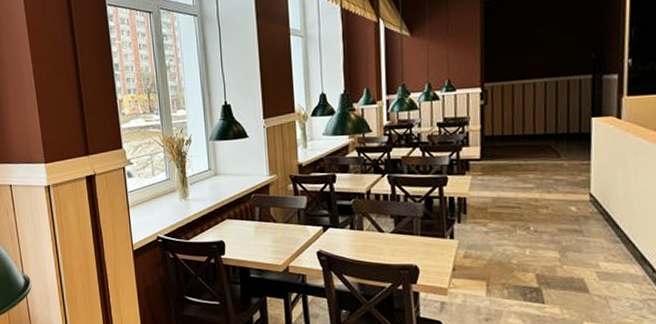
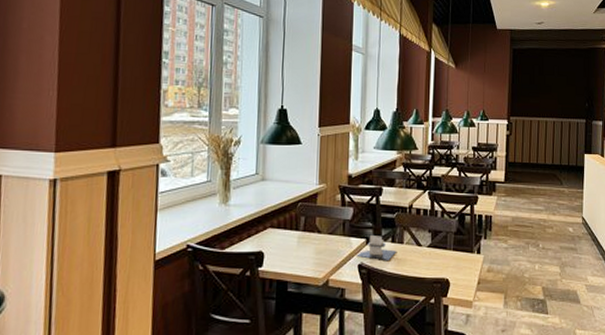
napkin holder: none [314,223,356,247] -> present [356,236,396,260]

